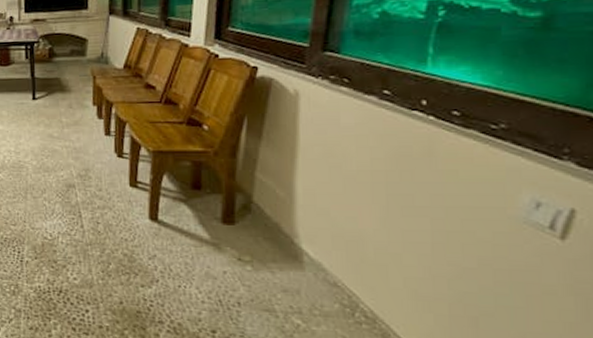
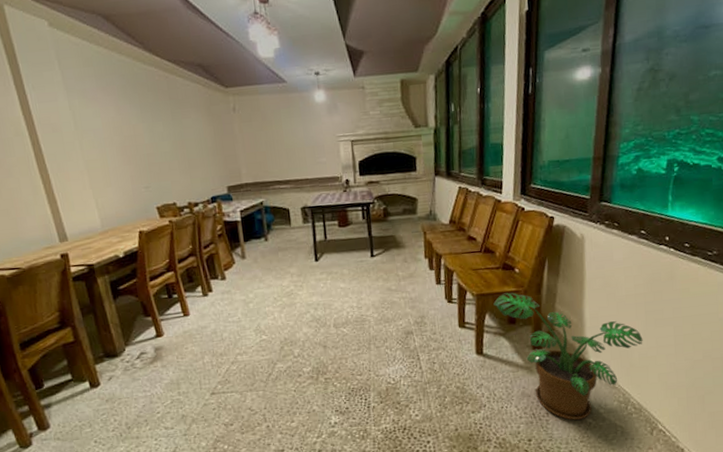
potted plant: none [174,152,382,318] -> present [493,292,643,420]

